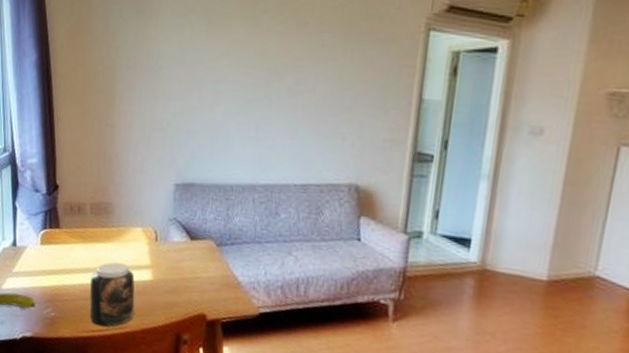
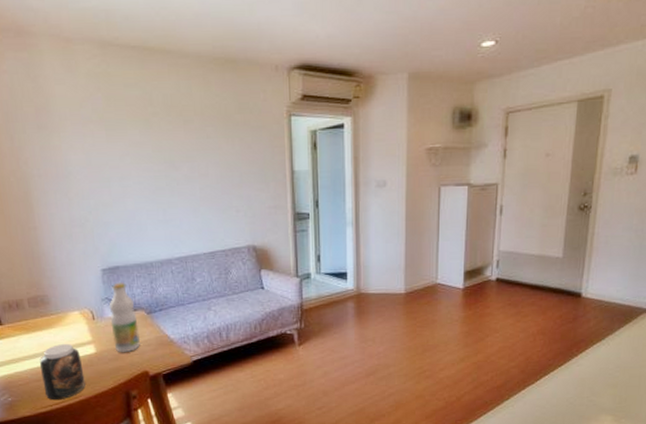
bottle: none [173,202,205,287] -> present [108,282,141,353]

